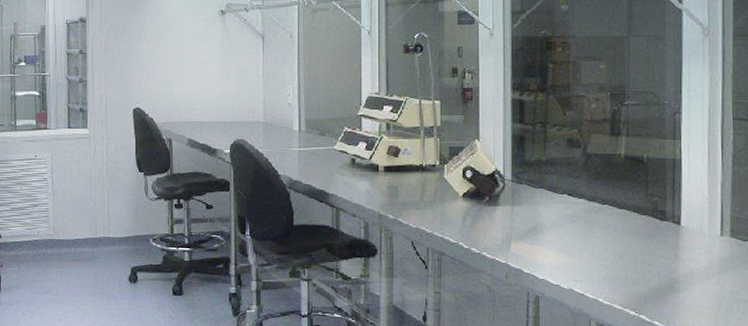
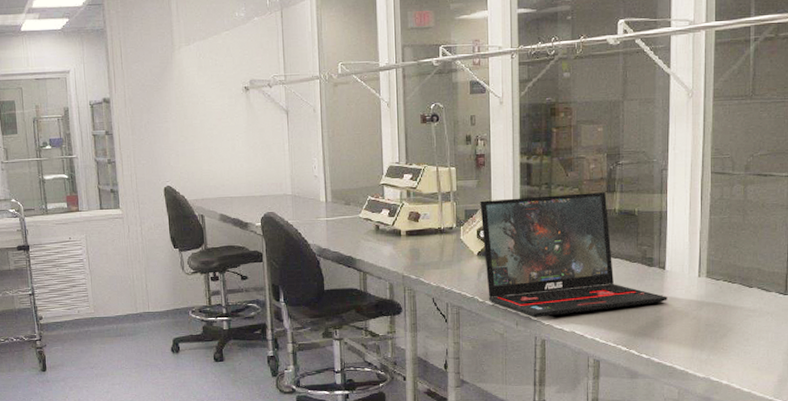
laptop: none [466,135,684,271] -> present [480,192,668,317]

